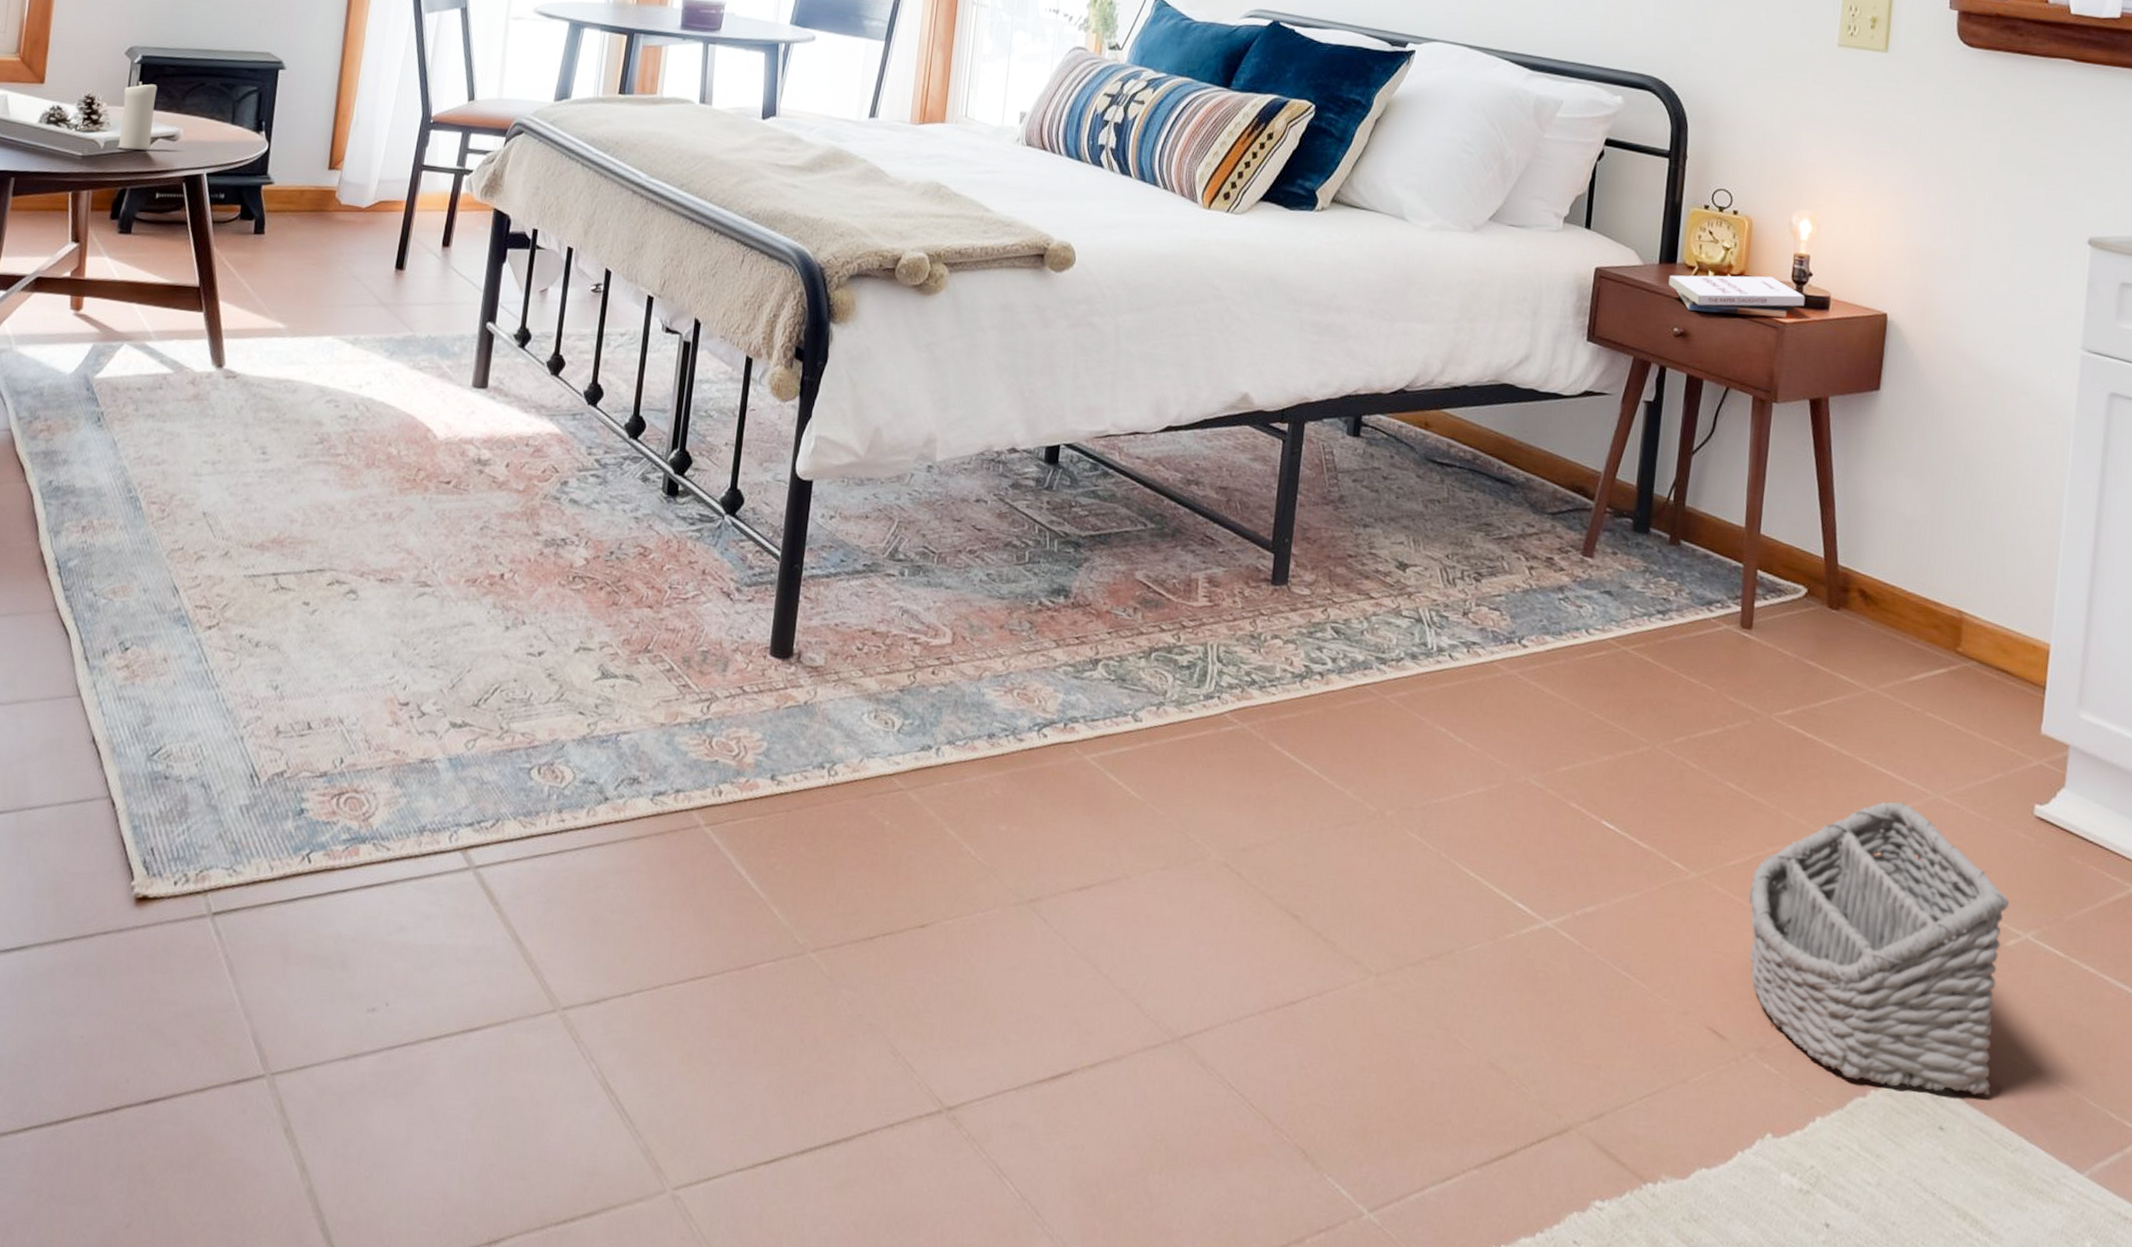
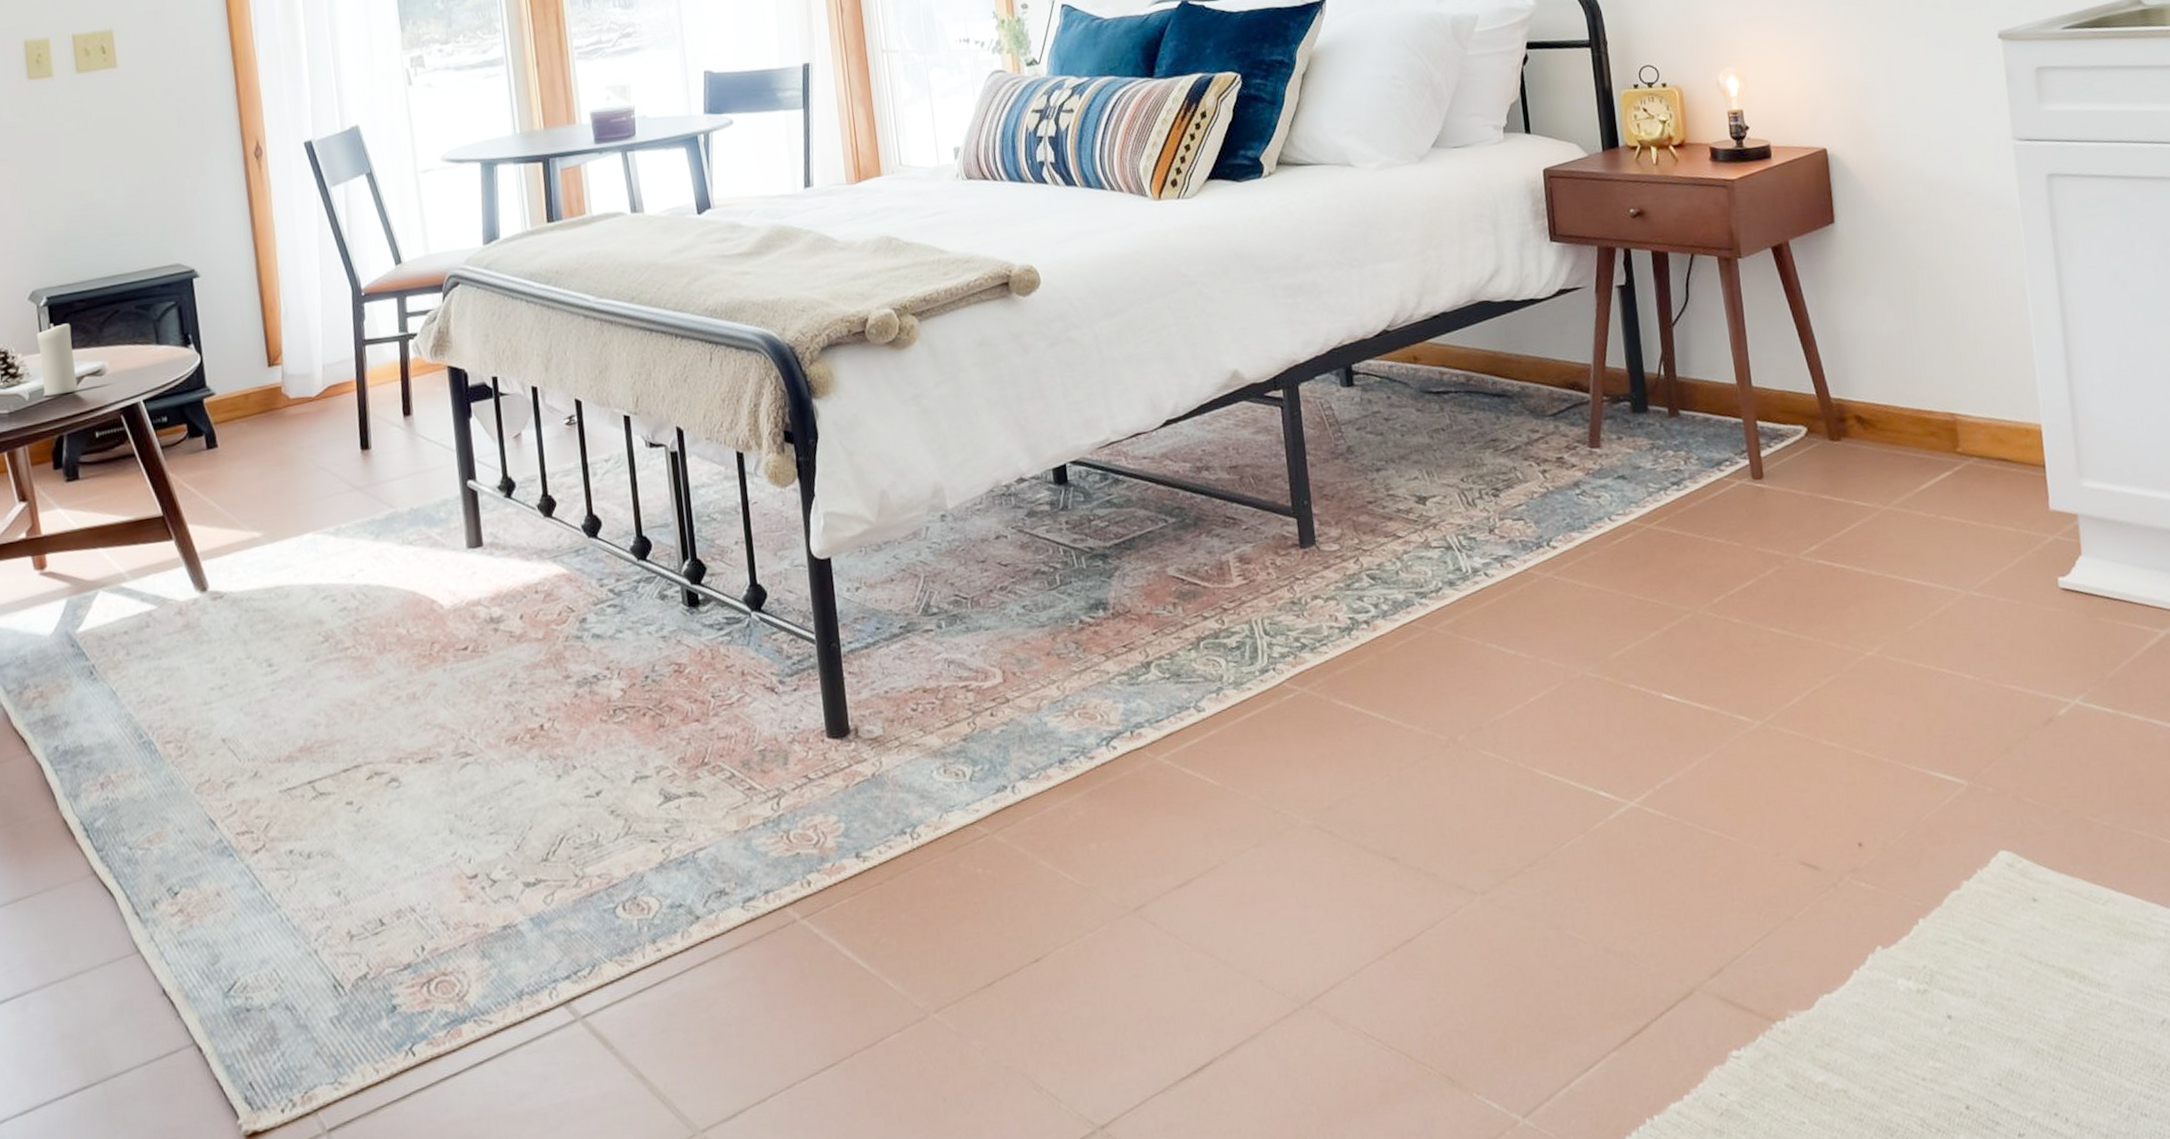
books: present [1668,275,1806,318] -> none [1615,138,1748,189]
basket: present [1748,801,2009,1095] -> none [1812,606,2072,876]

